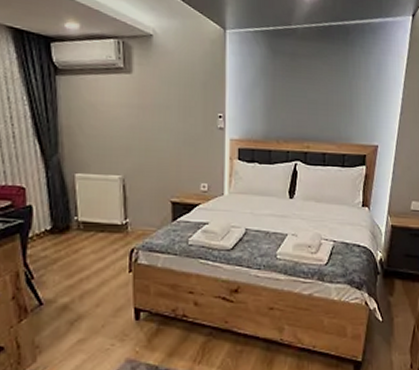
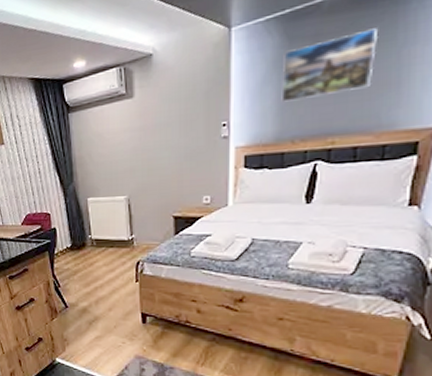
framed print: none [268,59,335,106] -> present [281,28,377,102]

